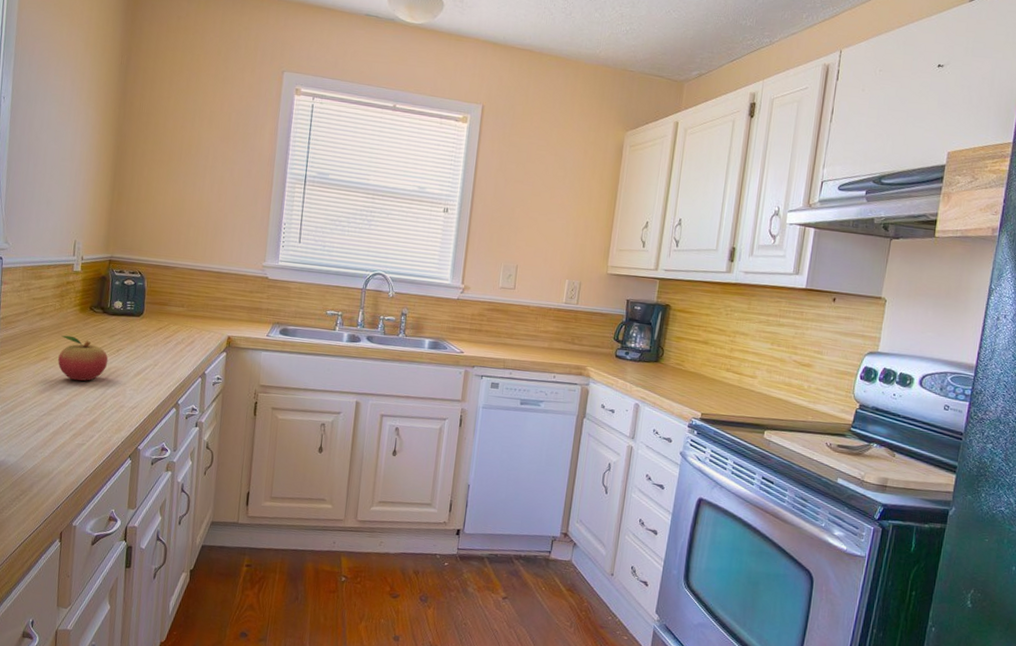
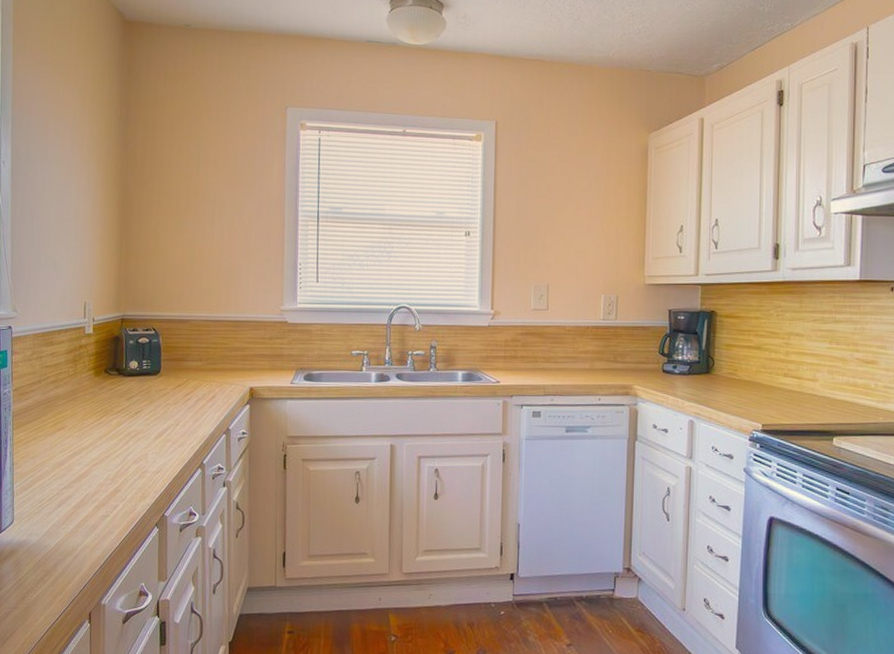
fruit: present [58,335,109,381] -> none [75,401,127,449]

